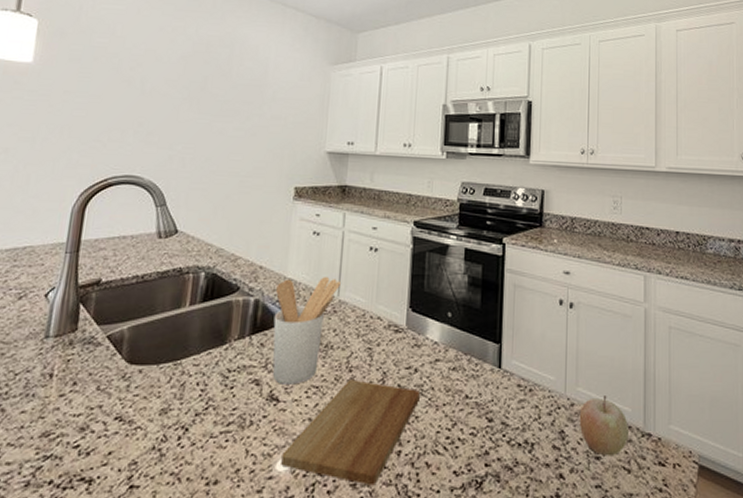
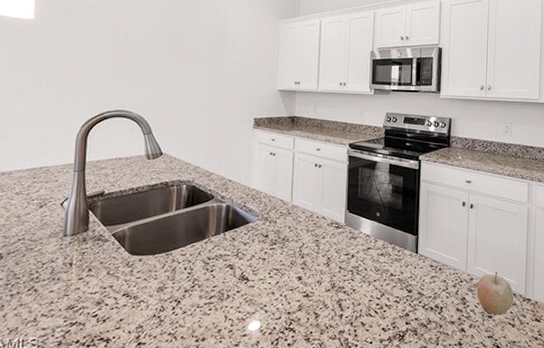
utensil holder: present [272,277,340,385] -> none [241,187,293,268]
cutting board: present [281,379,420,486] -> none [252,263,356,339]

